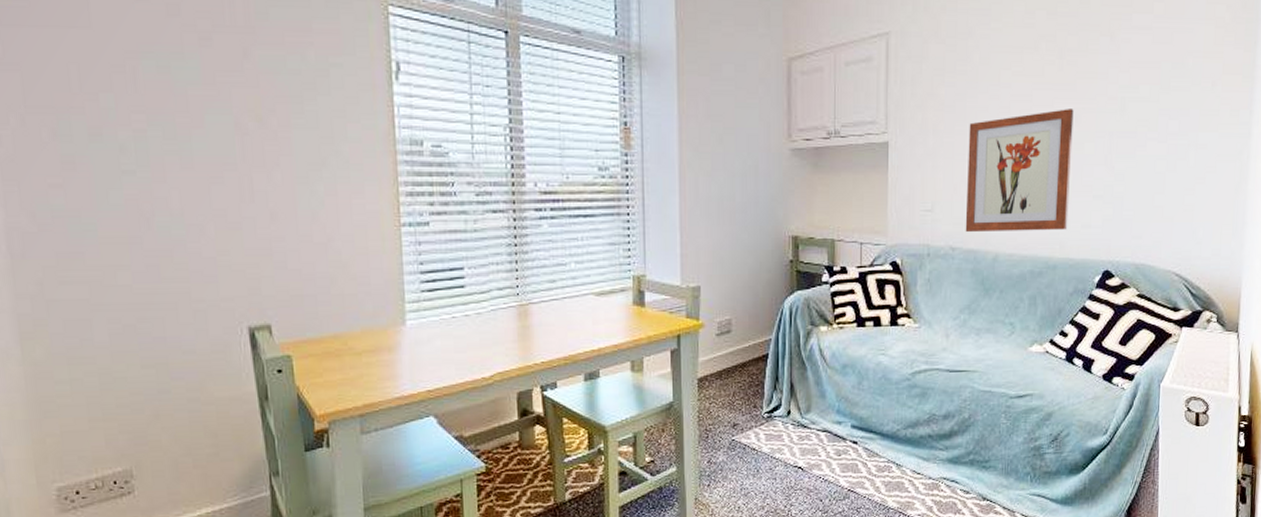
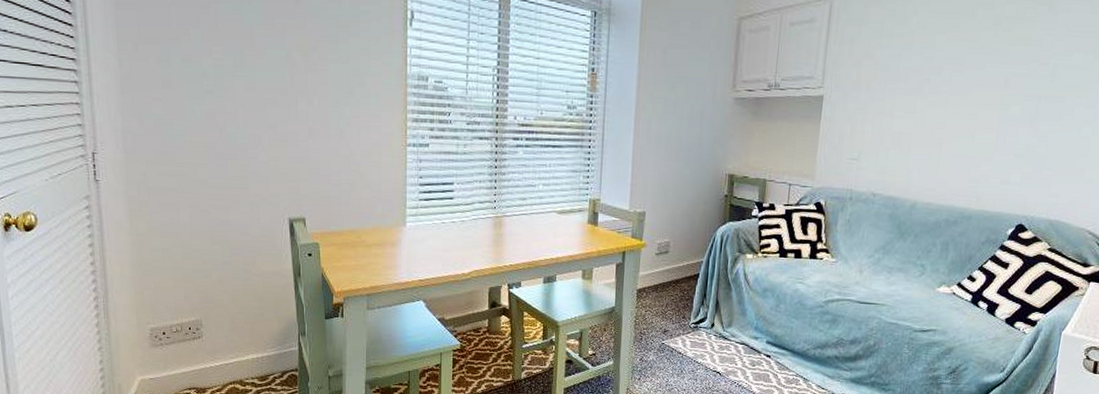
wall art: present [965,109,1074,233] -> none [887,72,1005,185]

